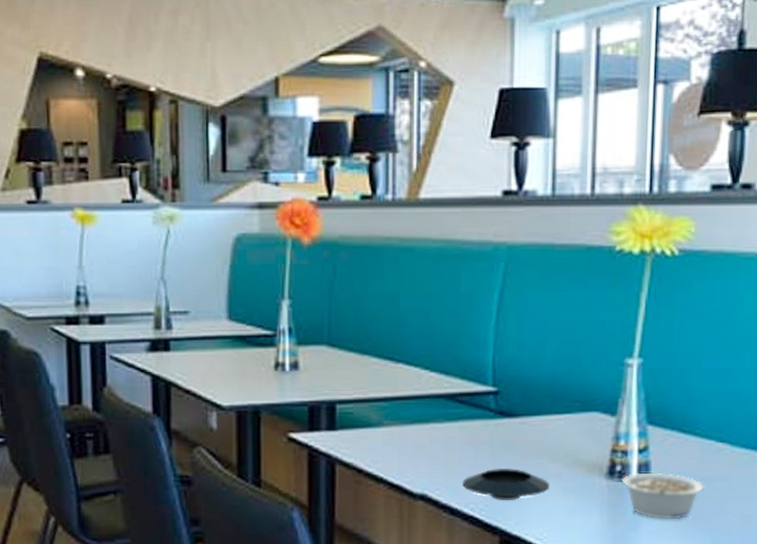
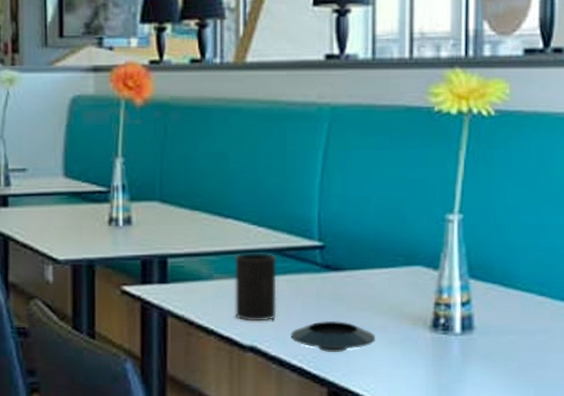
cup: none [405,399,449,469] -> present [235,253,277,322]
legume: present [622,472,704,520] -> none [446,325,526,372]

